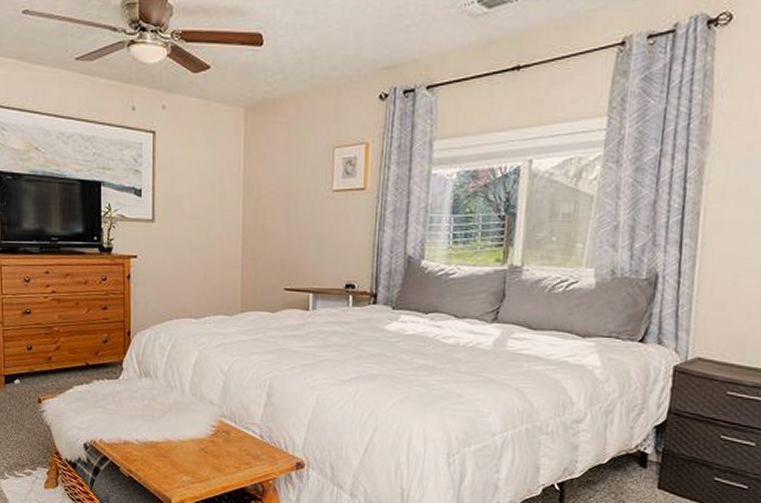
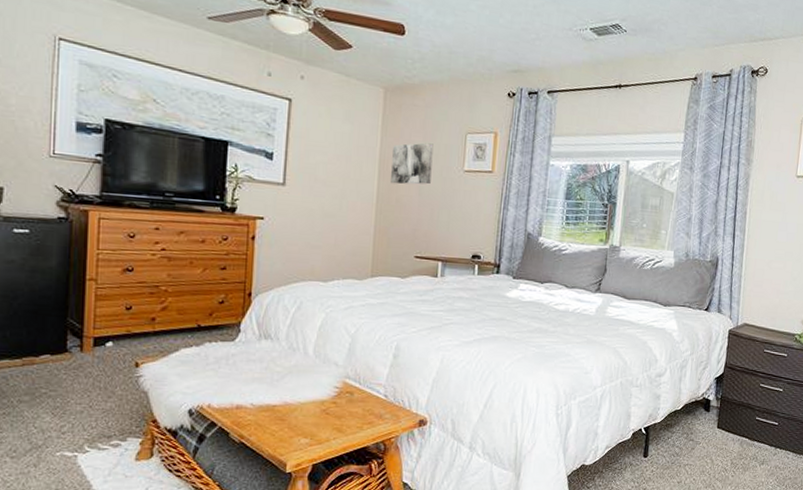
wall art: none [256,163,299,212] -> present [391,143,434,185]

